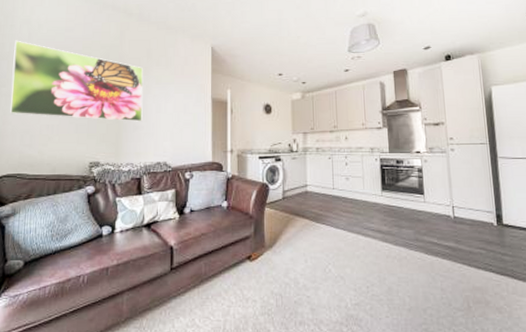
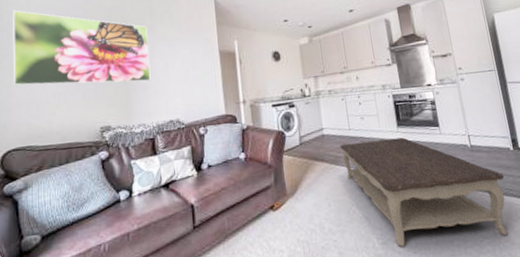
coffee table: none [322,202,485,310] -> present [340,137,508,247]

